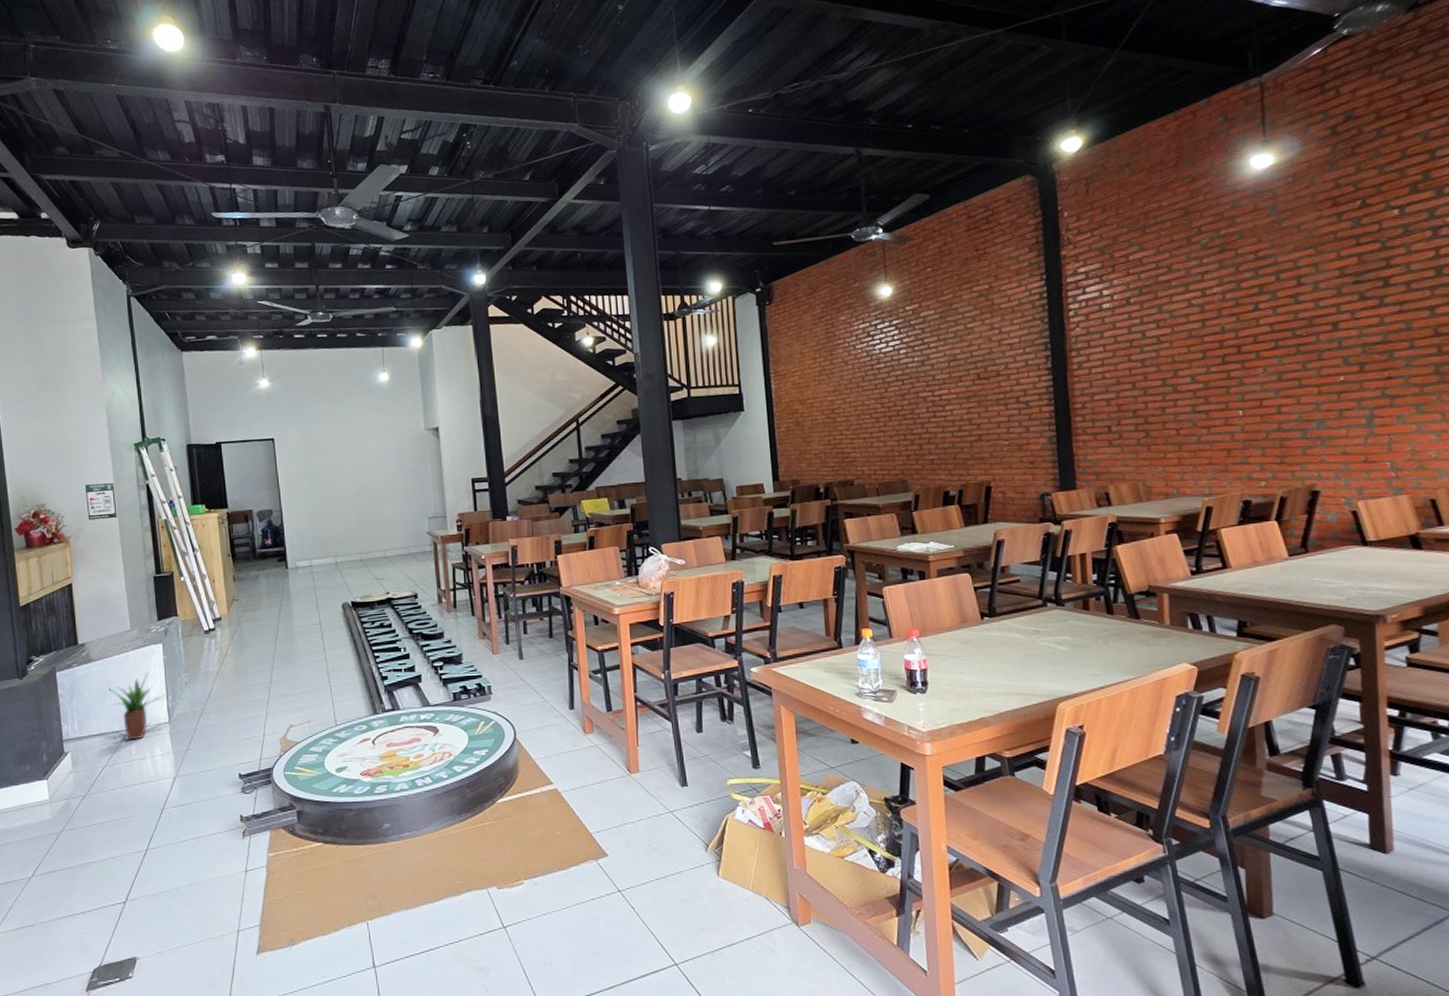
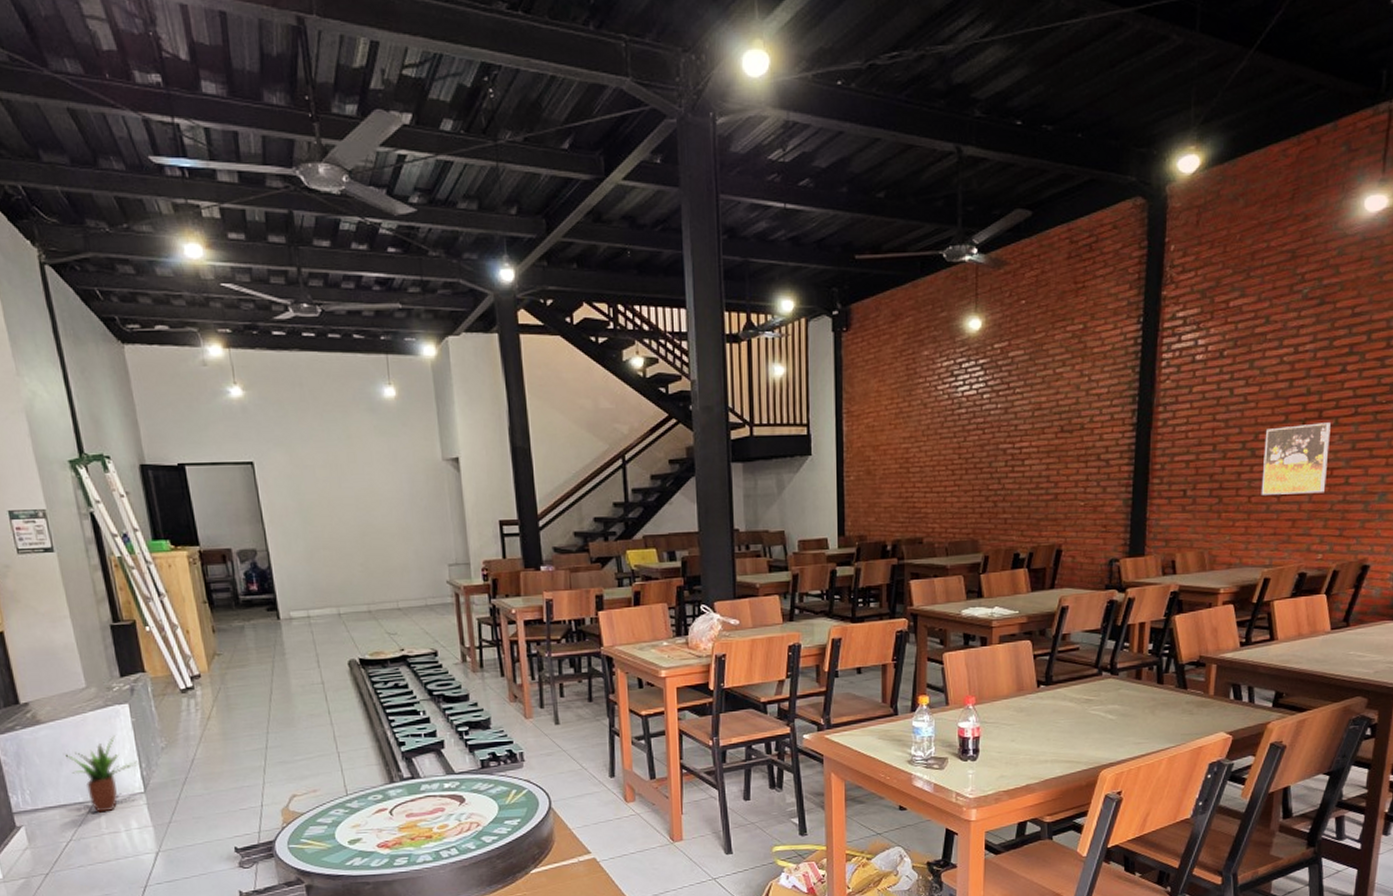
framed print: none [1185,357,1257,428] -> present [1261,423,1331,495]

